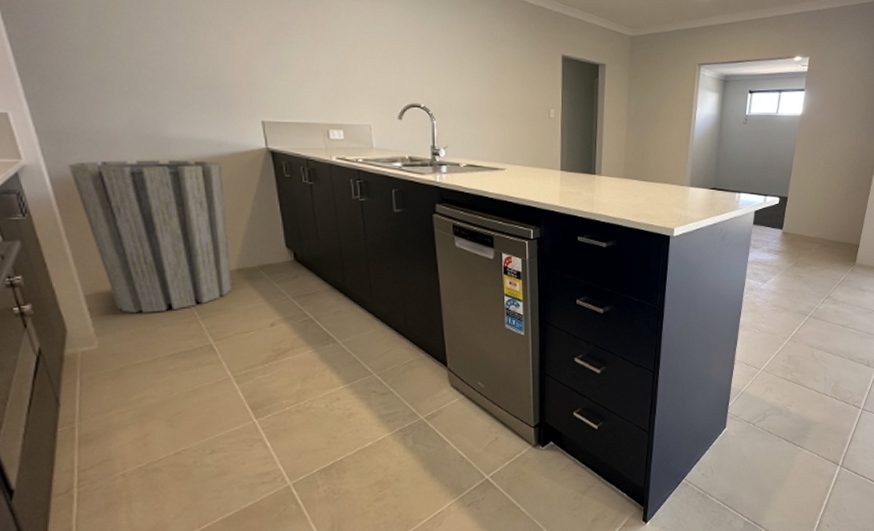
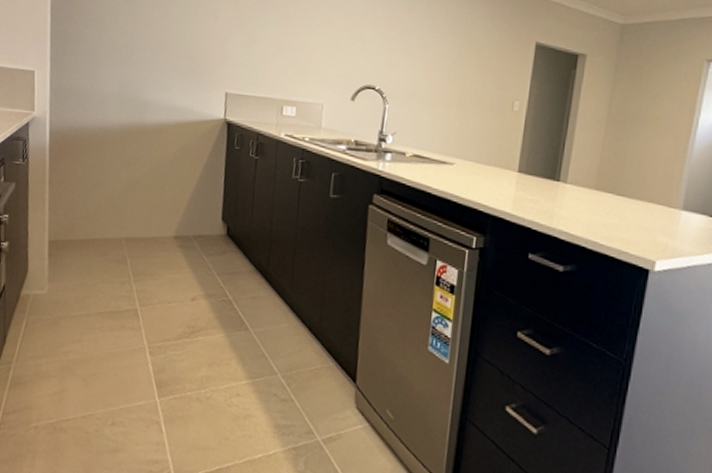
trash can: present [69,160,232,314] -> none [65,117,184,269]

